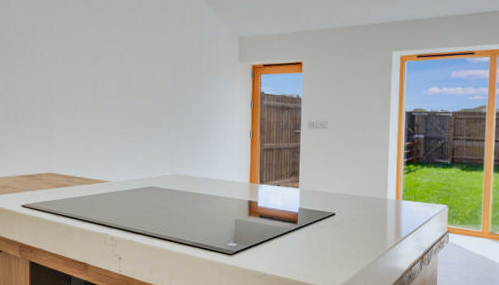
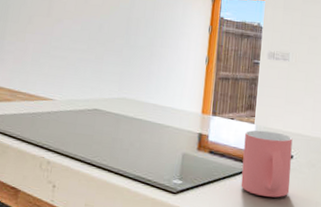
mug: none [290,193,334,250] -> present [241,130,293,198]

